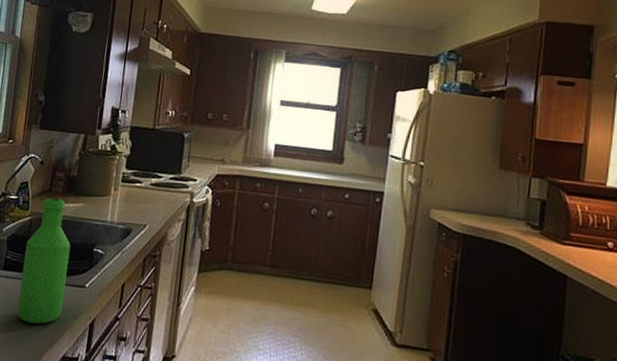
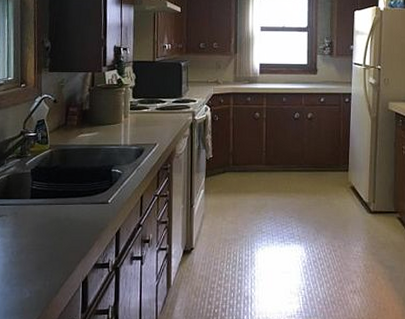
bottle: present [17,198,71,324] -> none [48,130,91,241]

